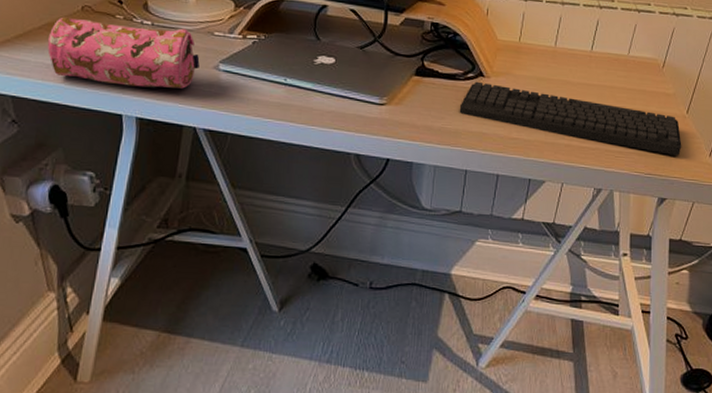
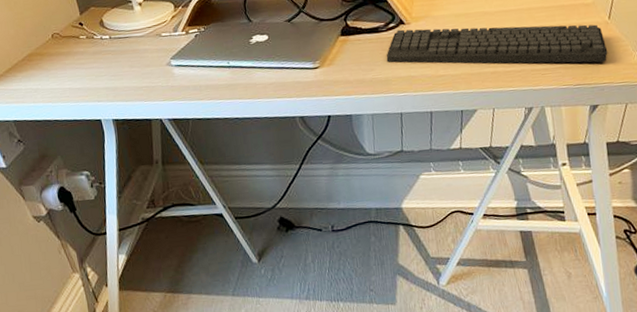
pencil case: present [47,17,200,89] -> none [31,35,155,97]

